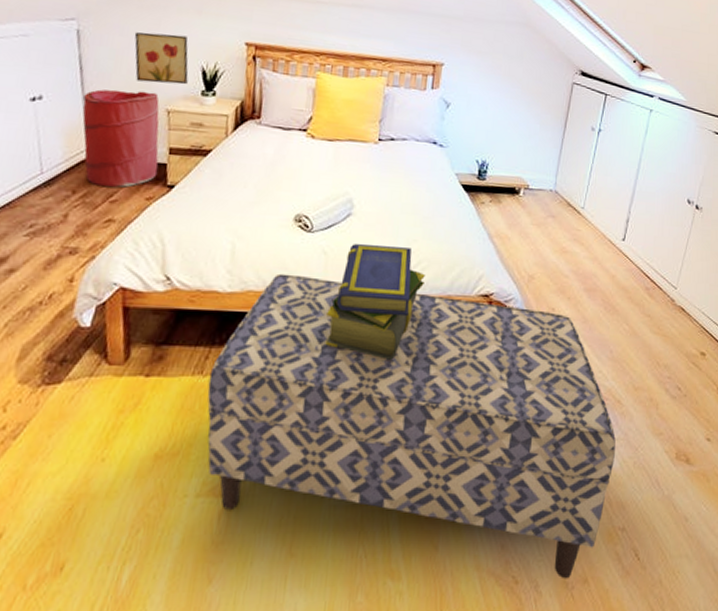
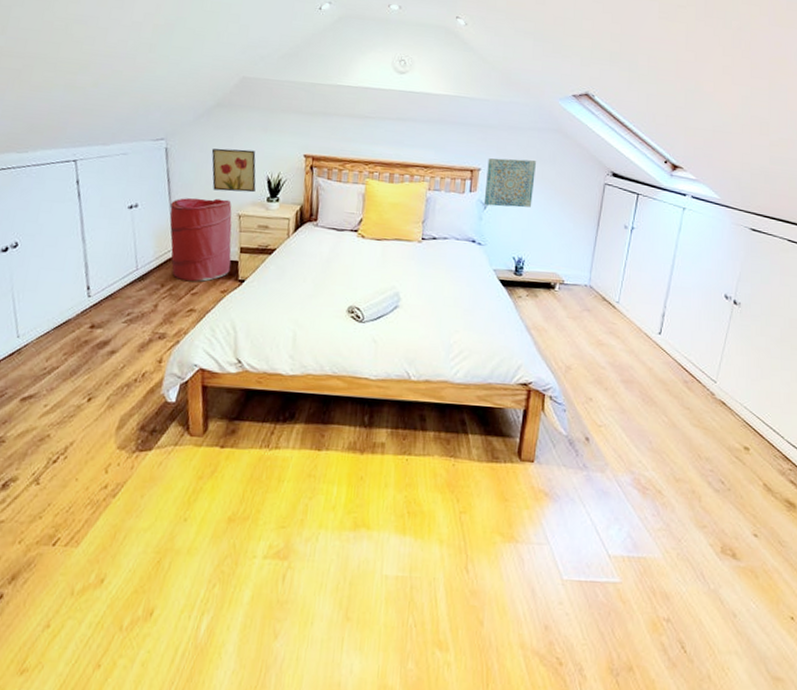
bench: present [207,273,616,579] -> none [273,359,657,666]
stack of books: present [325,244,425,360] -> none [376,334,467,442]
wall art: none [446,52,503,107] -> present [483,158,536,208]

